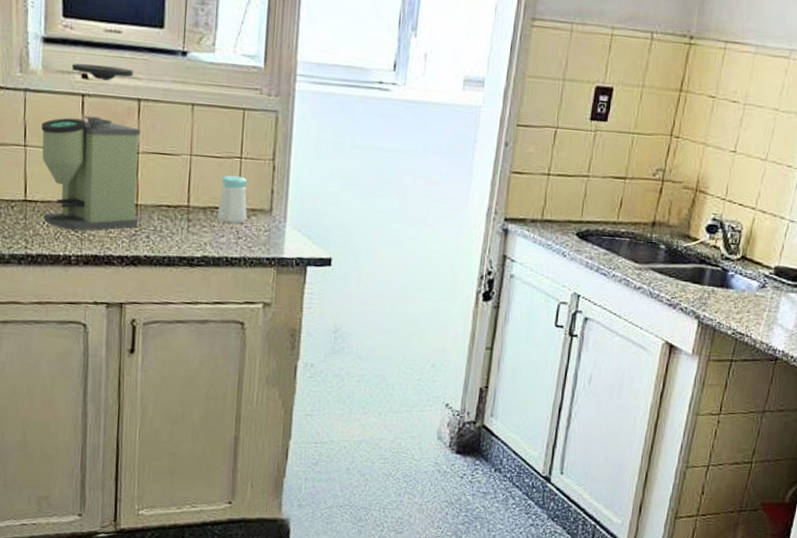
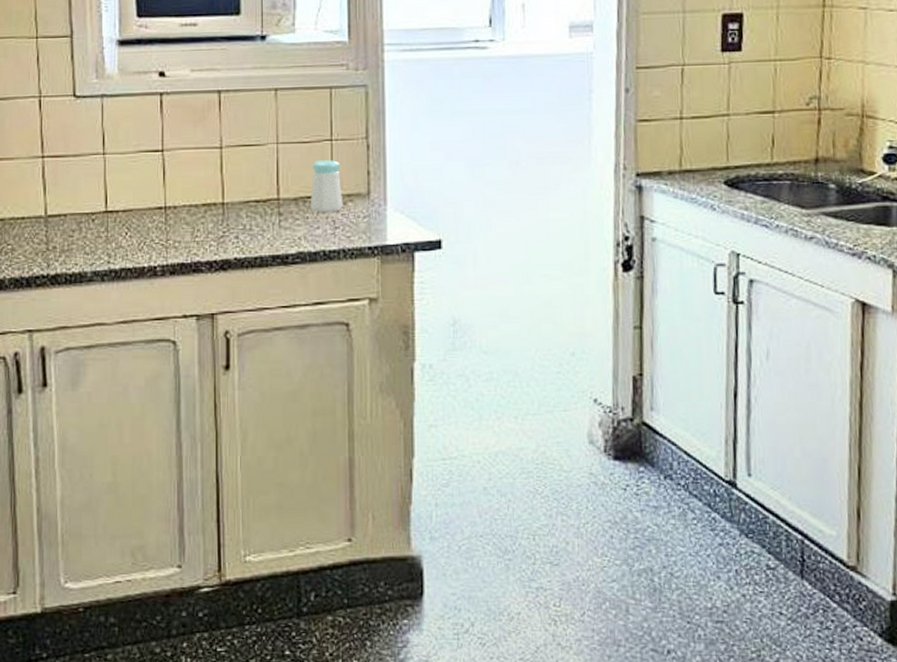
coffee grinder: present [41,63,141,231] -> none [120,60,225,239]

